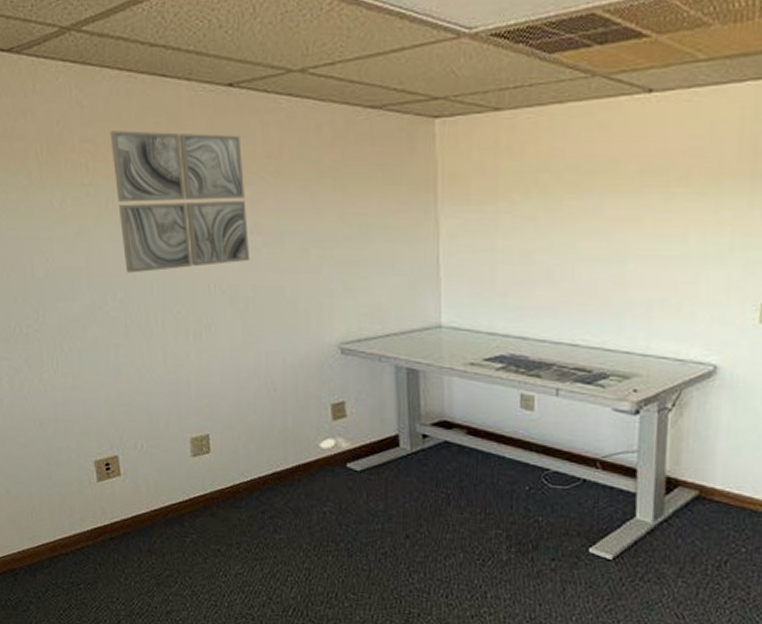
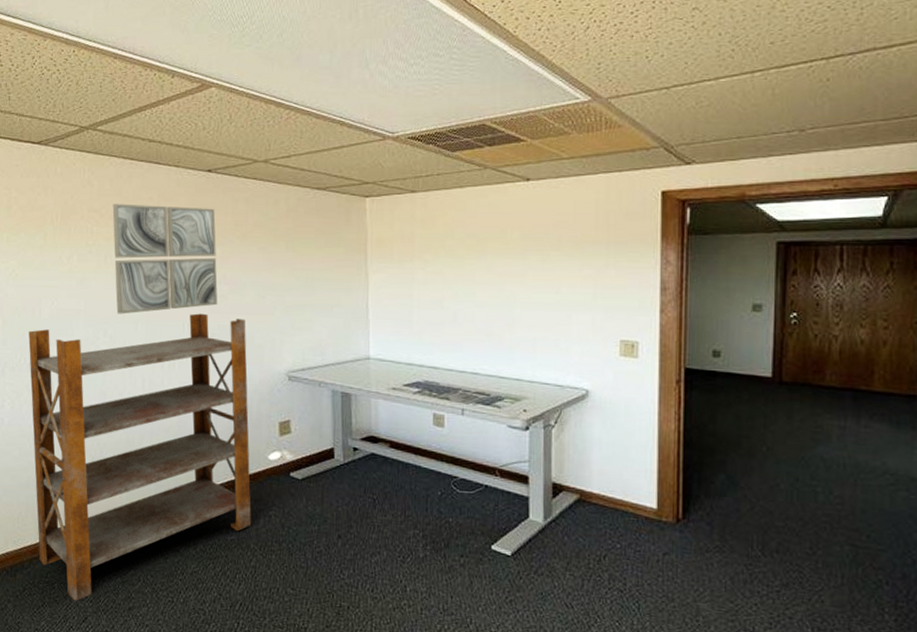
shelving unit: none [21,271,302,605] -> present [28,313,251,602]

